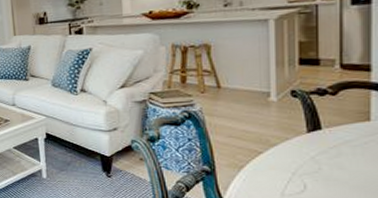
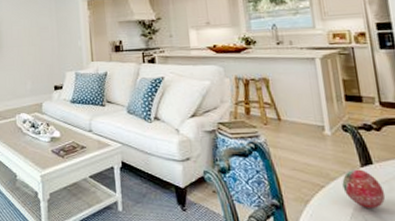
decorative egg: none [283,135,331,173] -> present [342,169,386,208]

